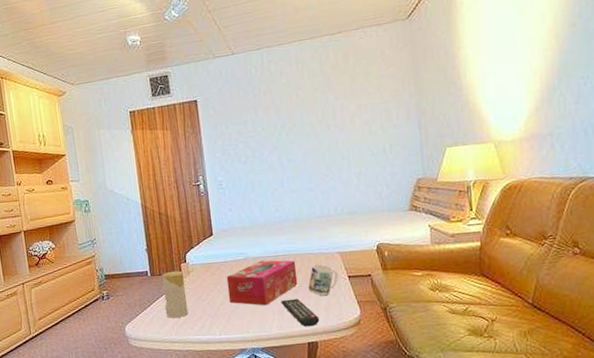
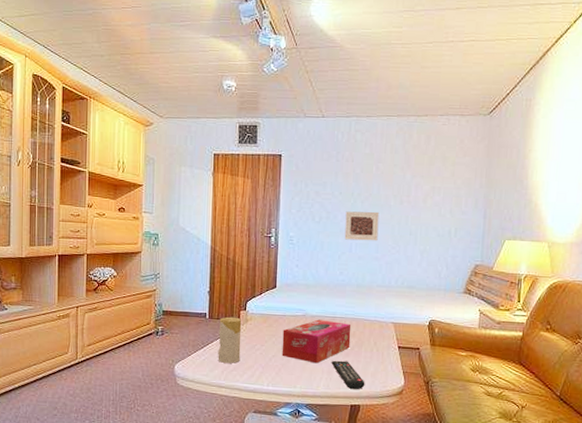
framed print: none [271,141,309,175] -> present [344,211,379,241]
mug: present [308,264,338,296] -> none [358,331,389,363]

